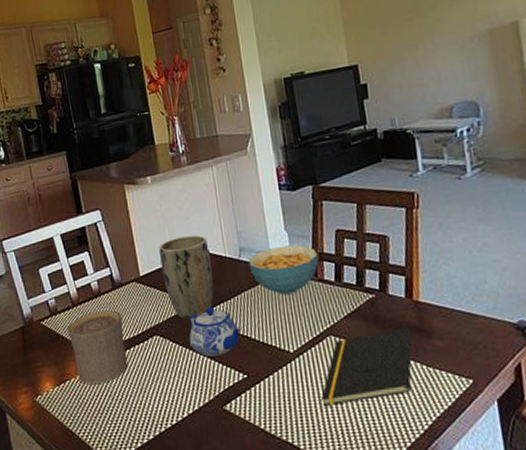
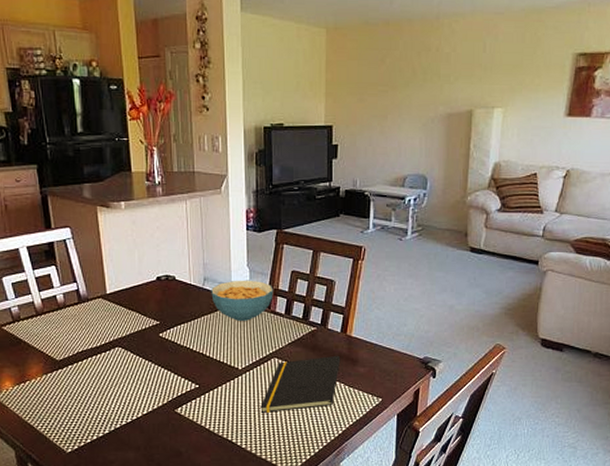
cup: present [67,310,128,385] -> none [29,322,89,386]
plant pot: present [159,235,214,319] -> none [128,262,177,335]
teapot: present [189,306,242,357] -> none [149,326,198,368]

